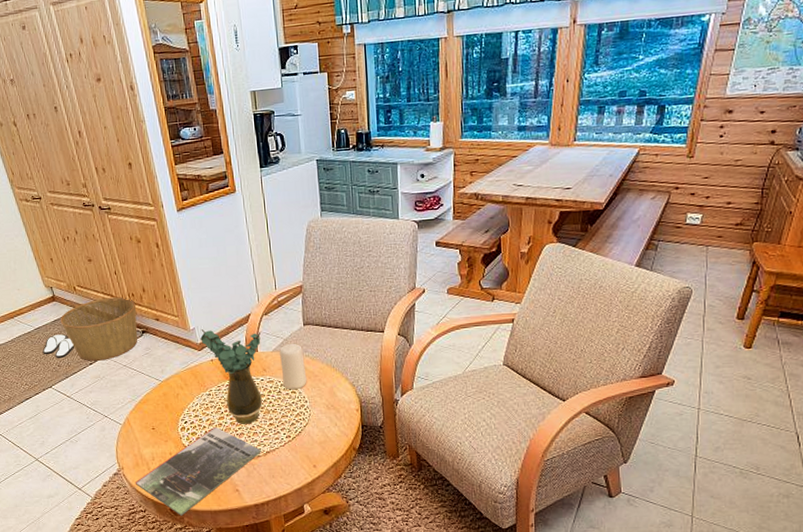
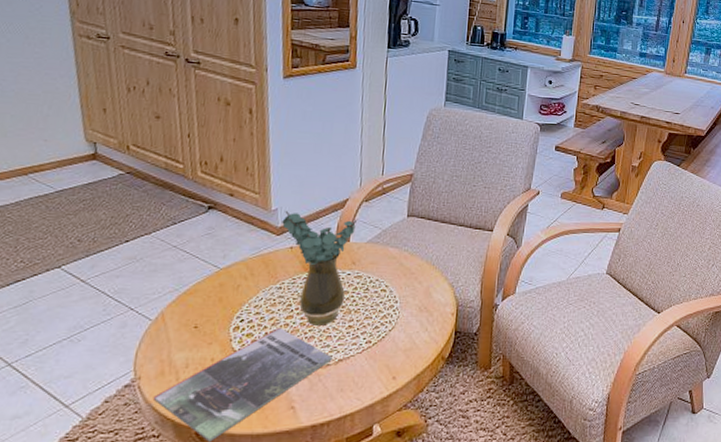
slippers: present [42,334,75,358] -> none [59,201,110,231]
basket: present [60,297,138,361] -> none [96,163,207,238]
candle: present [279,343,307,390] -> none [372,235,403,288]

